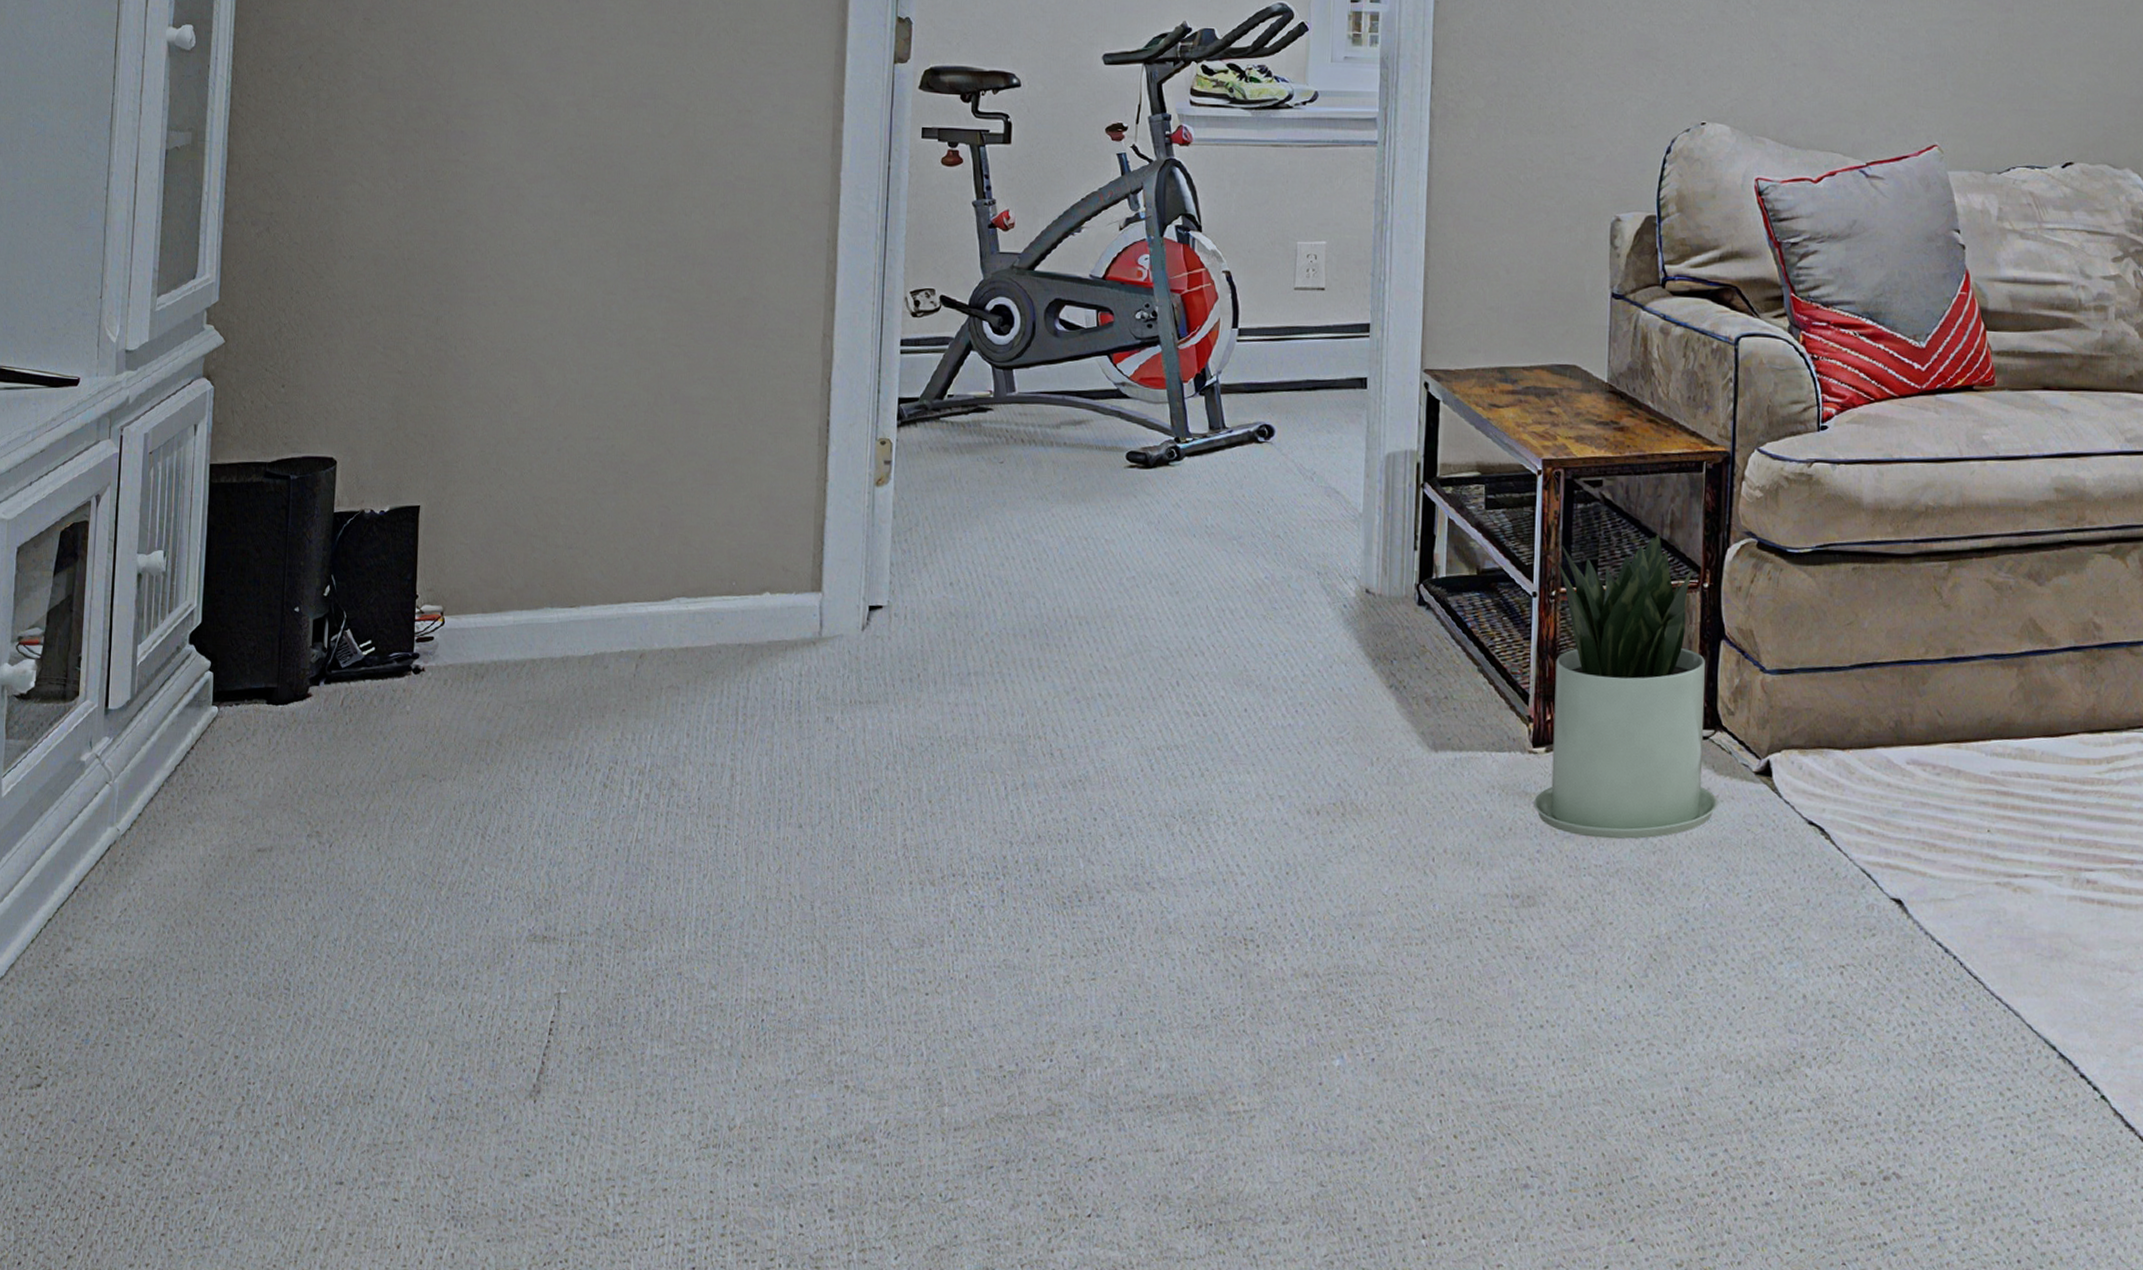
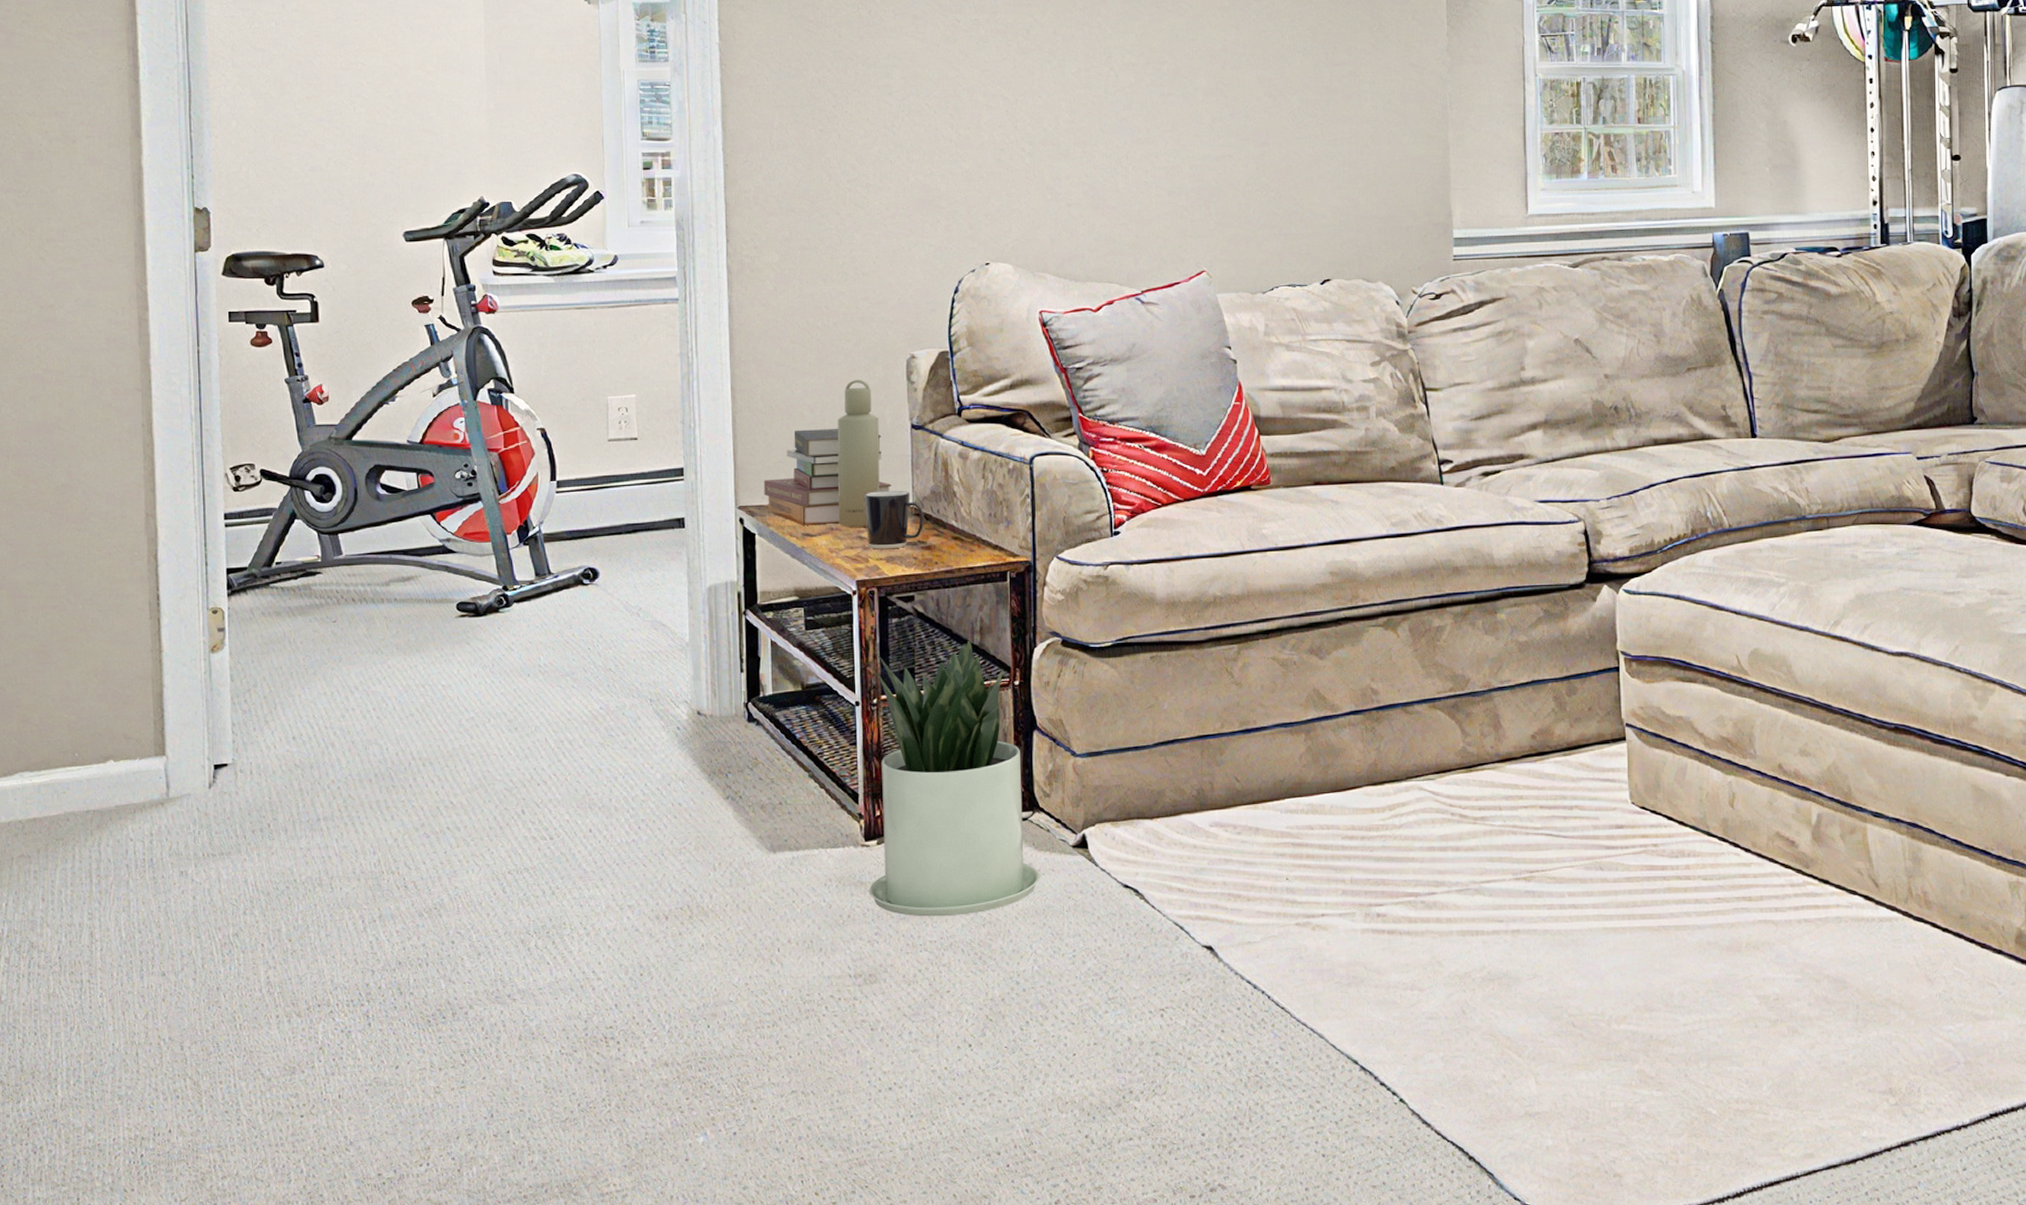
books: none [1452,290,1587,396] -> present [764,429,892,525]
bottle: none [1528,240,1578,401] -> present [837,379,880,527]
mug: none [1555,363,1619,428] -> present [863,490,924,550]

